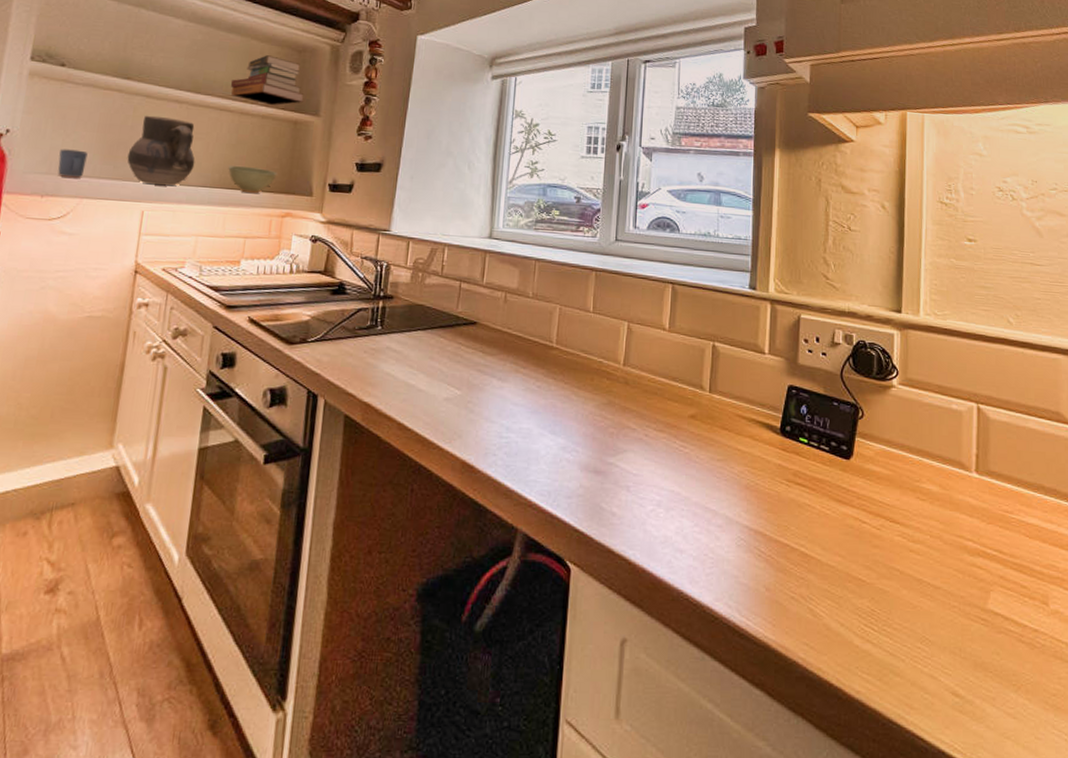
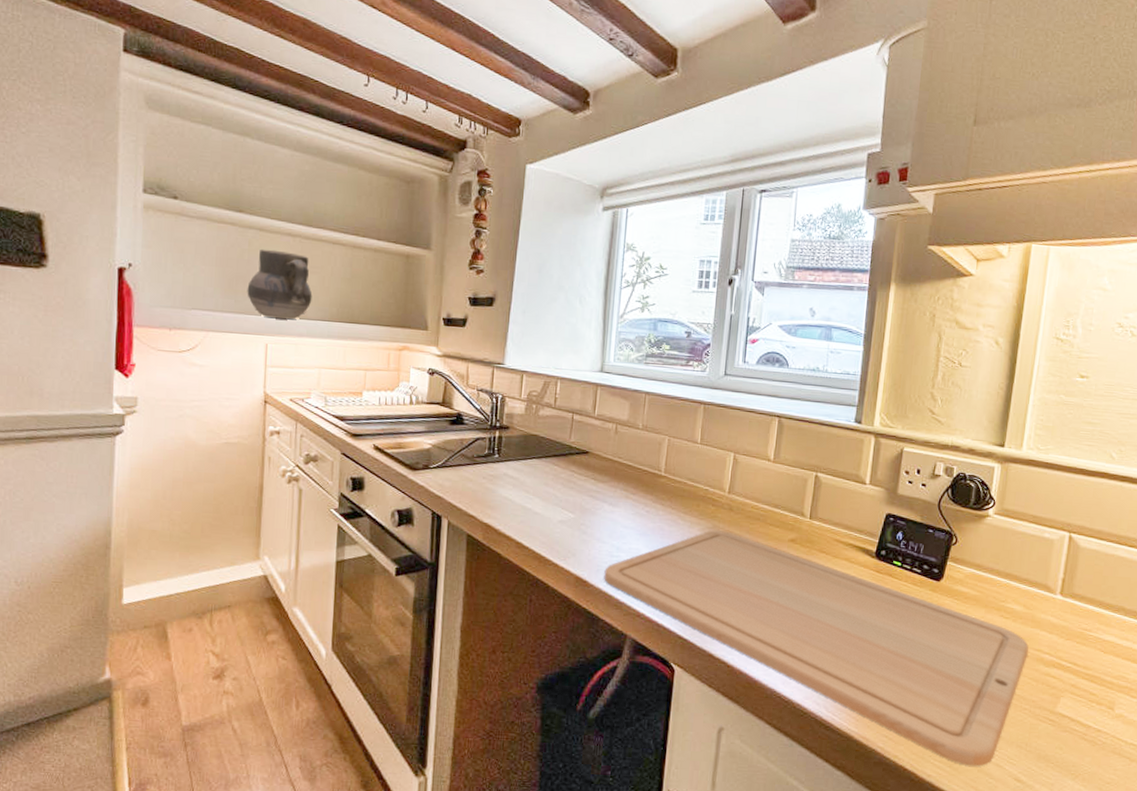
mug: present [57,149,88,178] -> none [182,282,209,312]
bowl: present [228,166,278,194] -> none [345,300,393,328]
books: present [230,55,304,106] -> none [341,186,415,239]
chopping board: none [492,406,950,679] -> present [604,530,1029,767]

